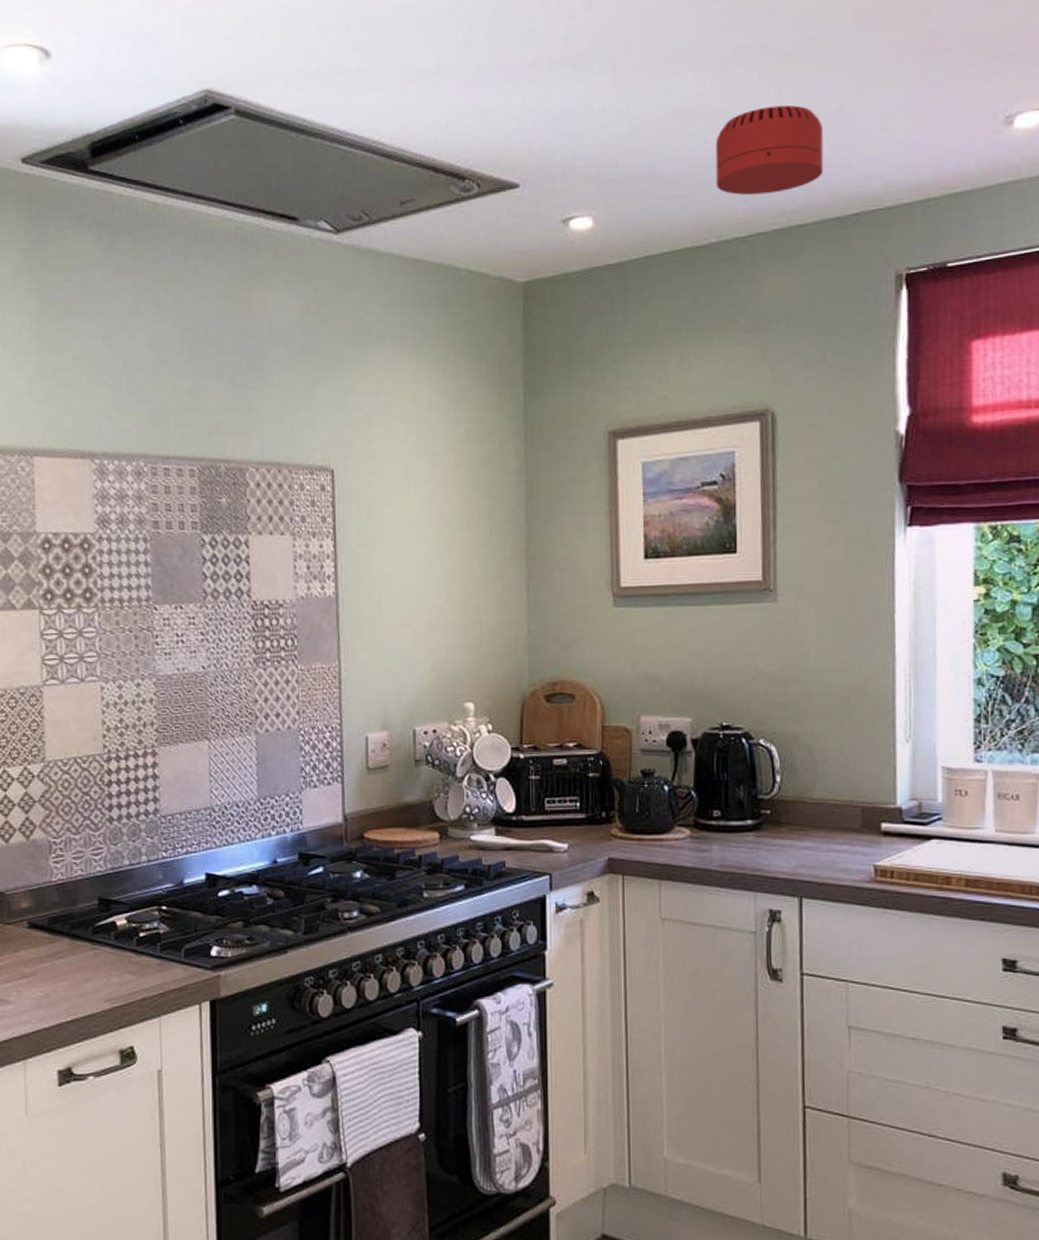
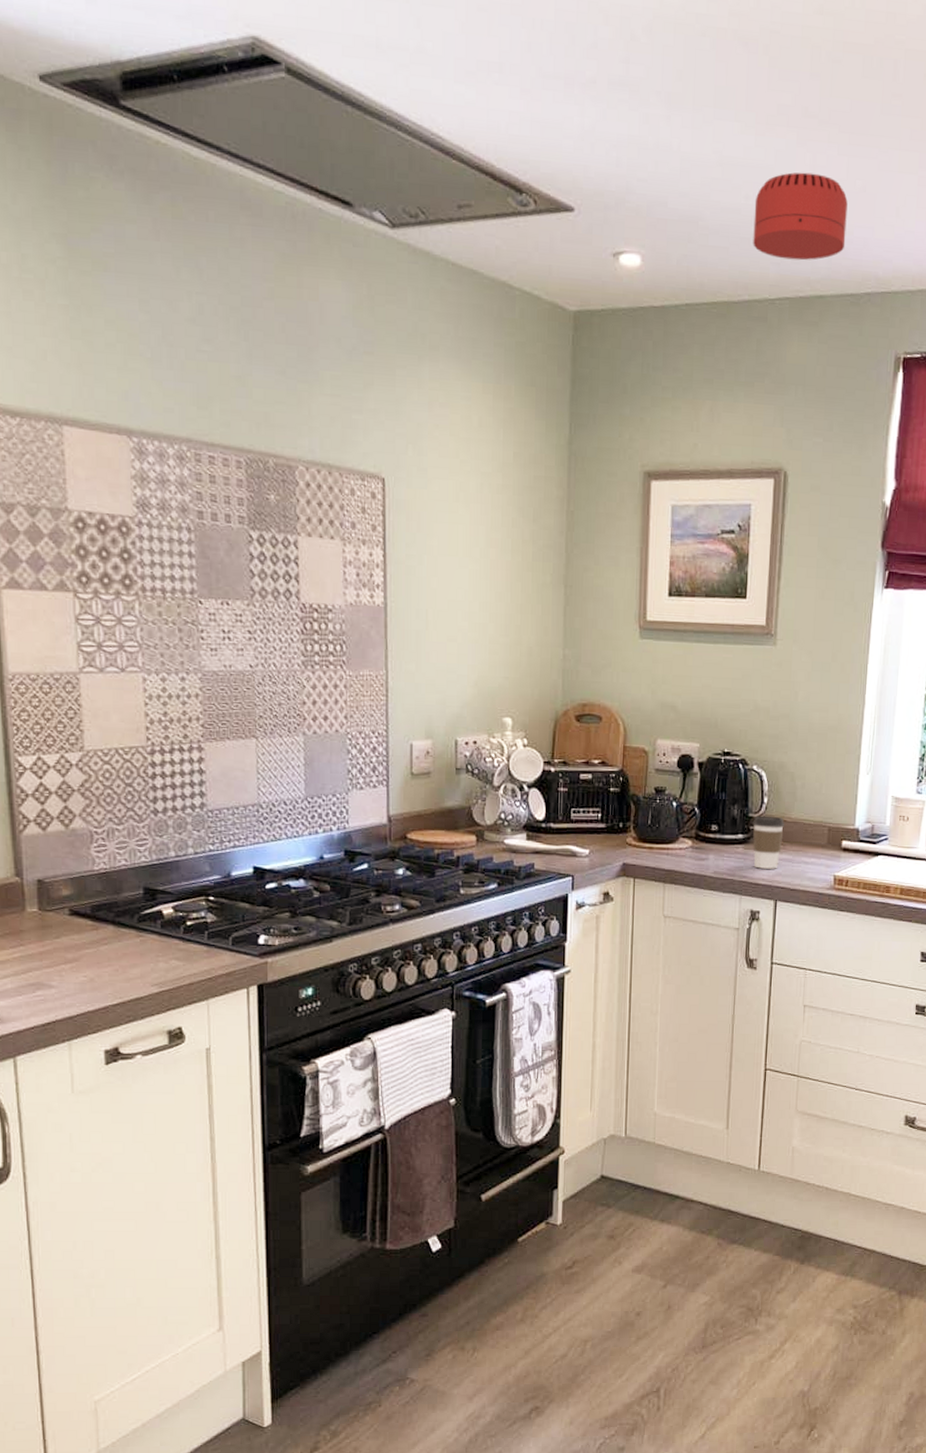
coffee cup: none [764,797,805,860] -> present [752,815,785,869]

